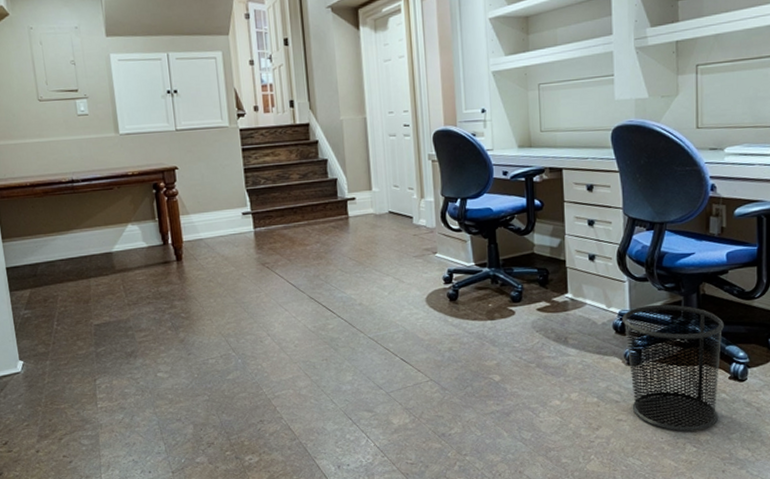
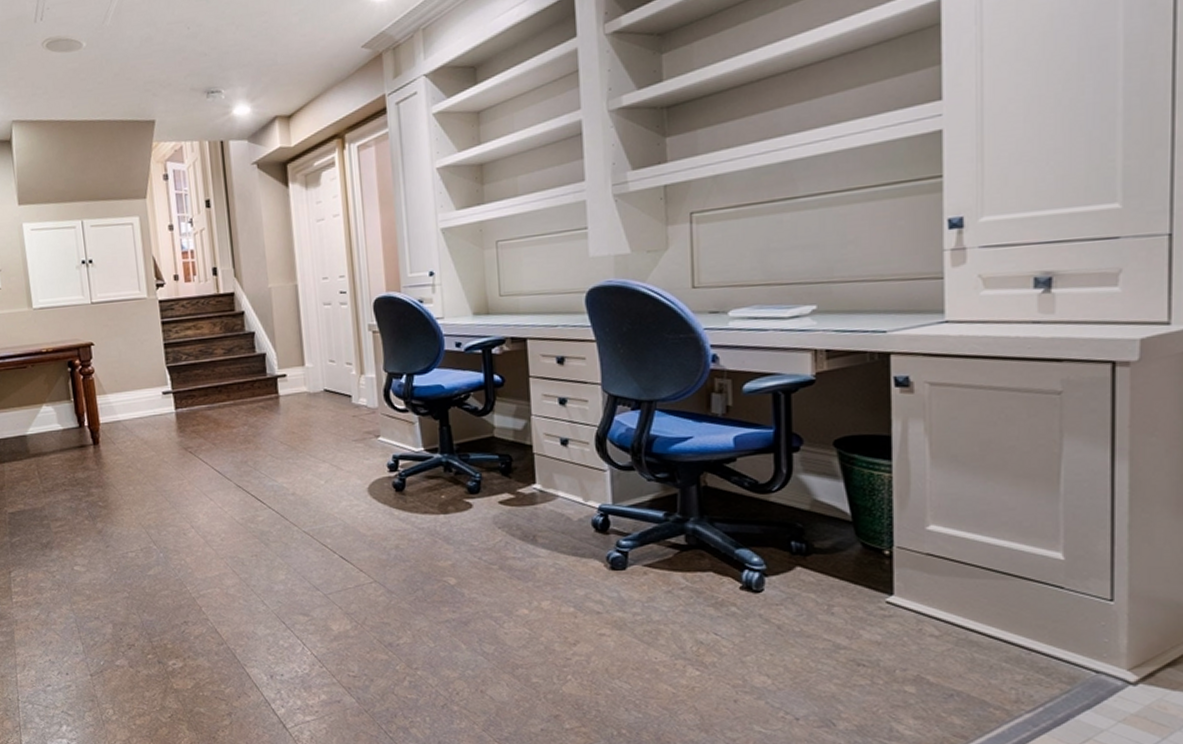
waste bin: present [621,304,724,432] -> none [602,498,732,651]

